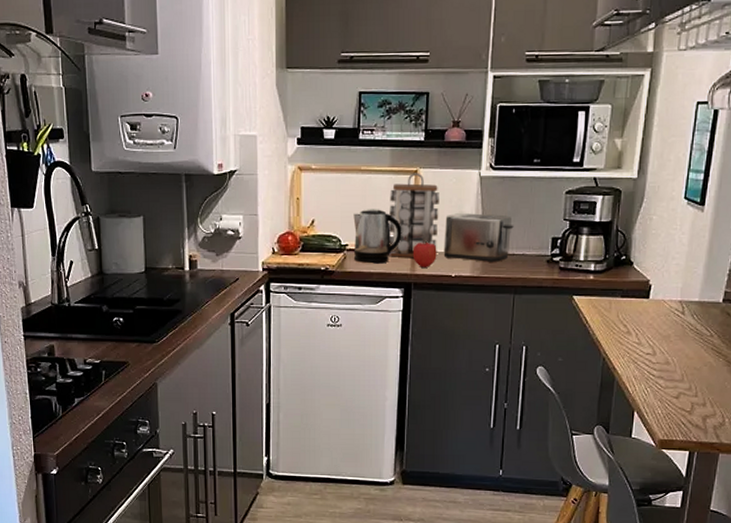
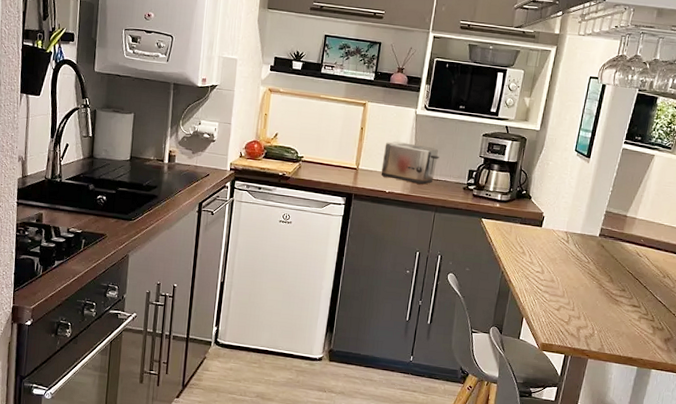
kettle: present [353,209,402,264] -> none [306,129,349,175]
spice rack: present [389,173,439,258] -> none [337,105,382,174]
fruit: present [412,240,437,267] -> none [355,160,376,183]

